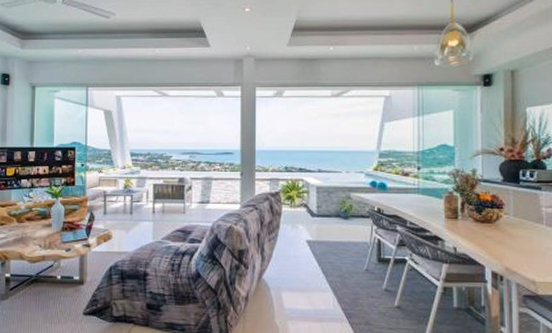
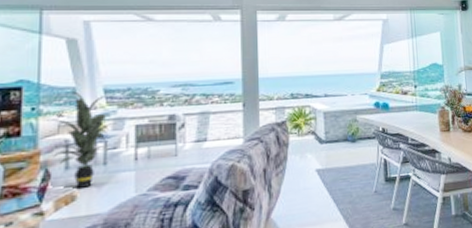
indoor plant: none [89,153,138,231] -> present [43,91,114,190]

